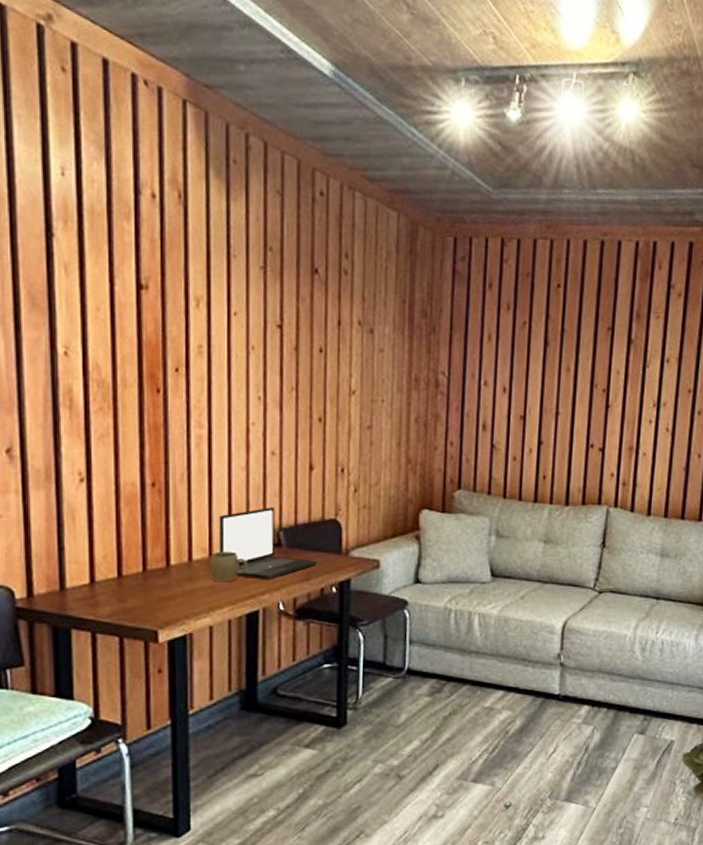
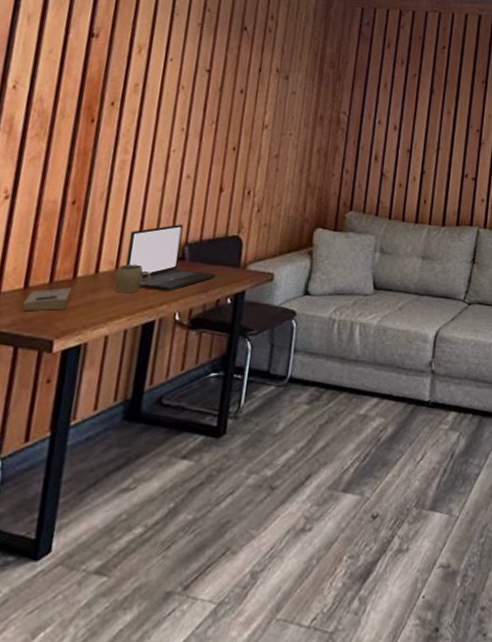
book: none [119,576,167,600] -> present [21,288,72,311]

